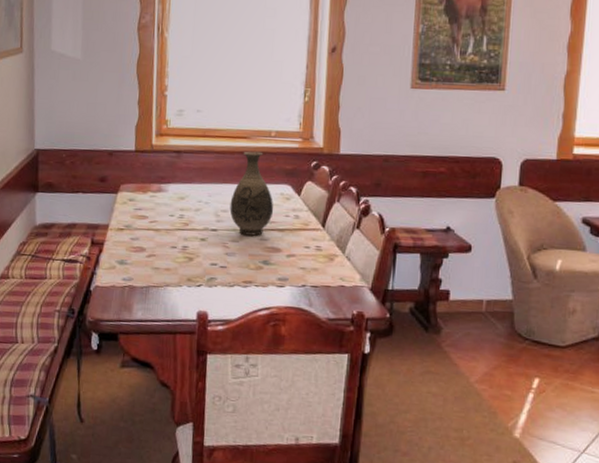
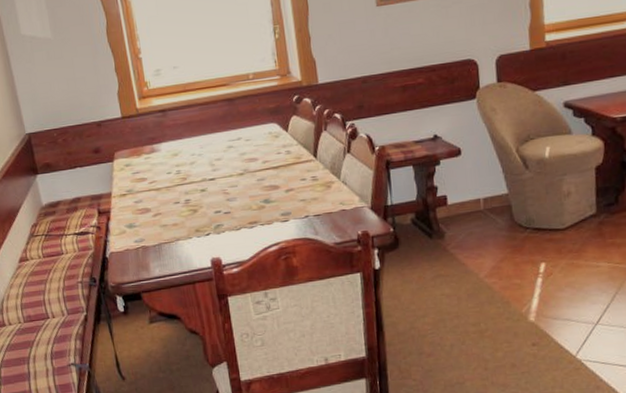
vase: present [229,151,274,236] -> none [222,96,265,179]

